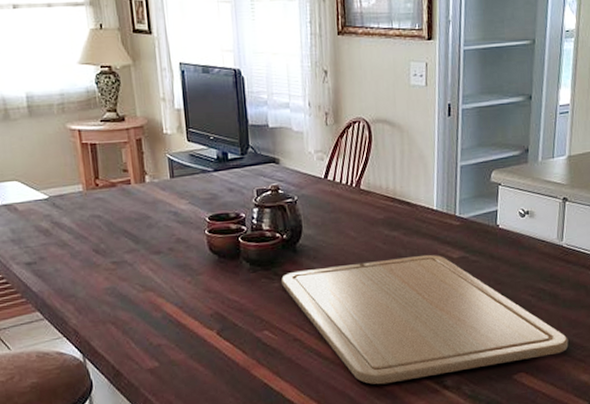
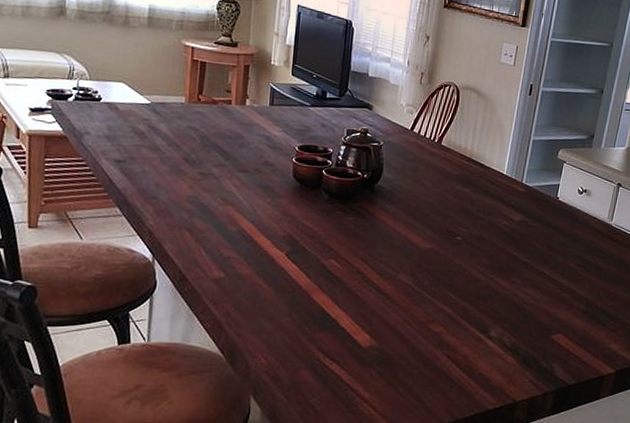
chopping board: present [281,254,569,385] -> none [355,209,605,327]

